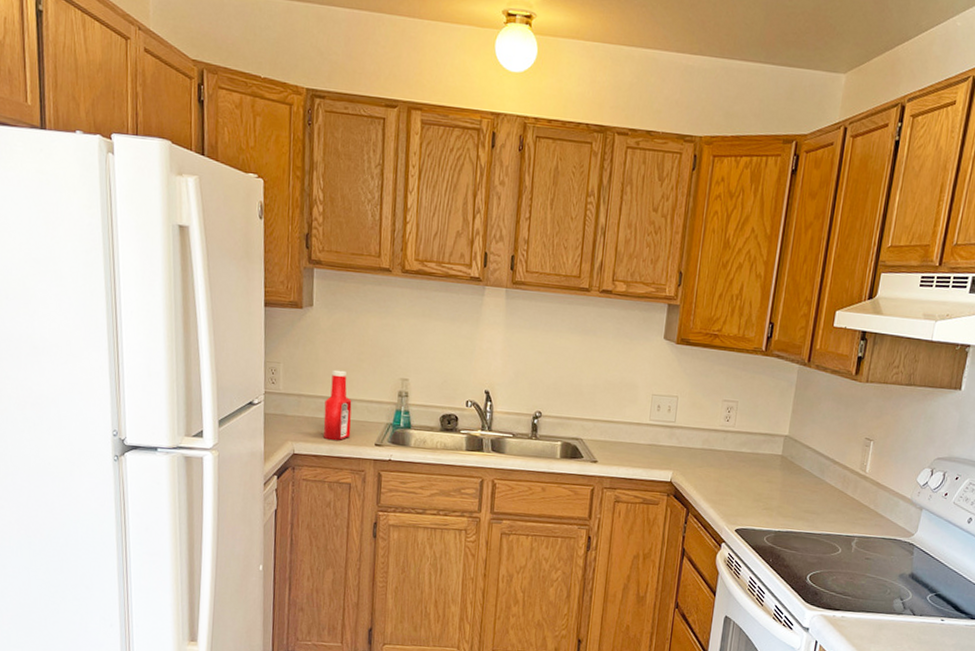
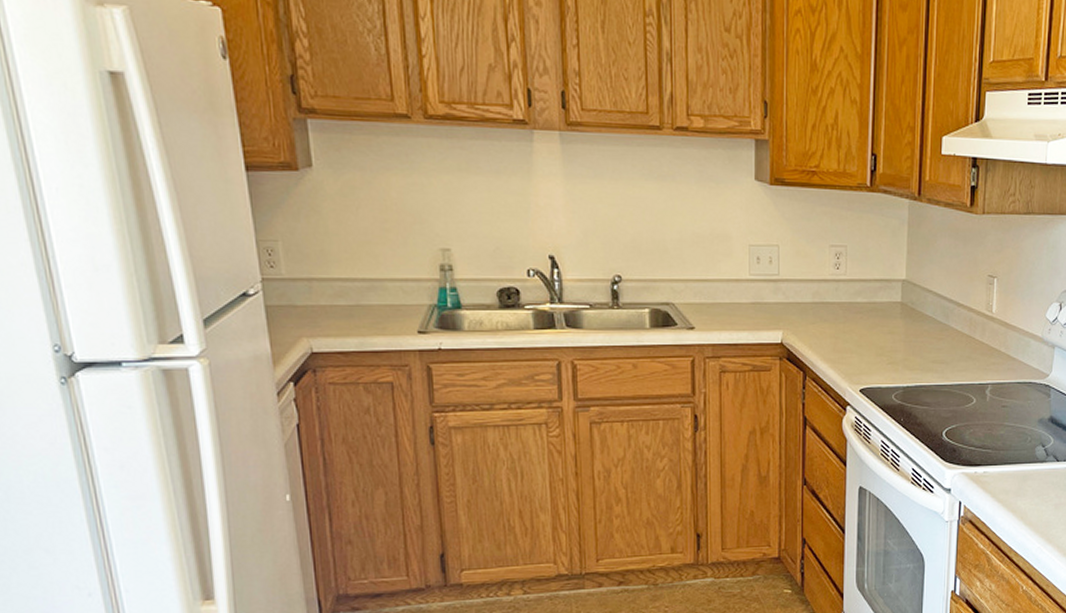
ketchup bottle: present [323,369,352,440] -> none [345,244,385,331]

